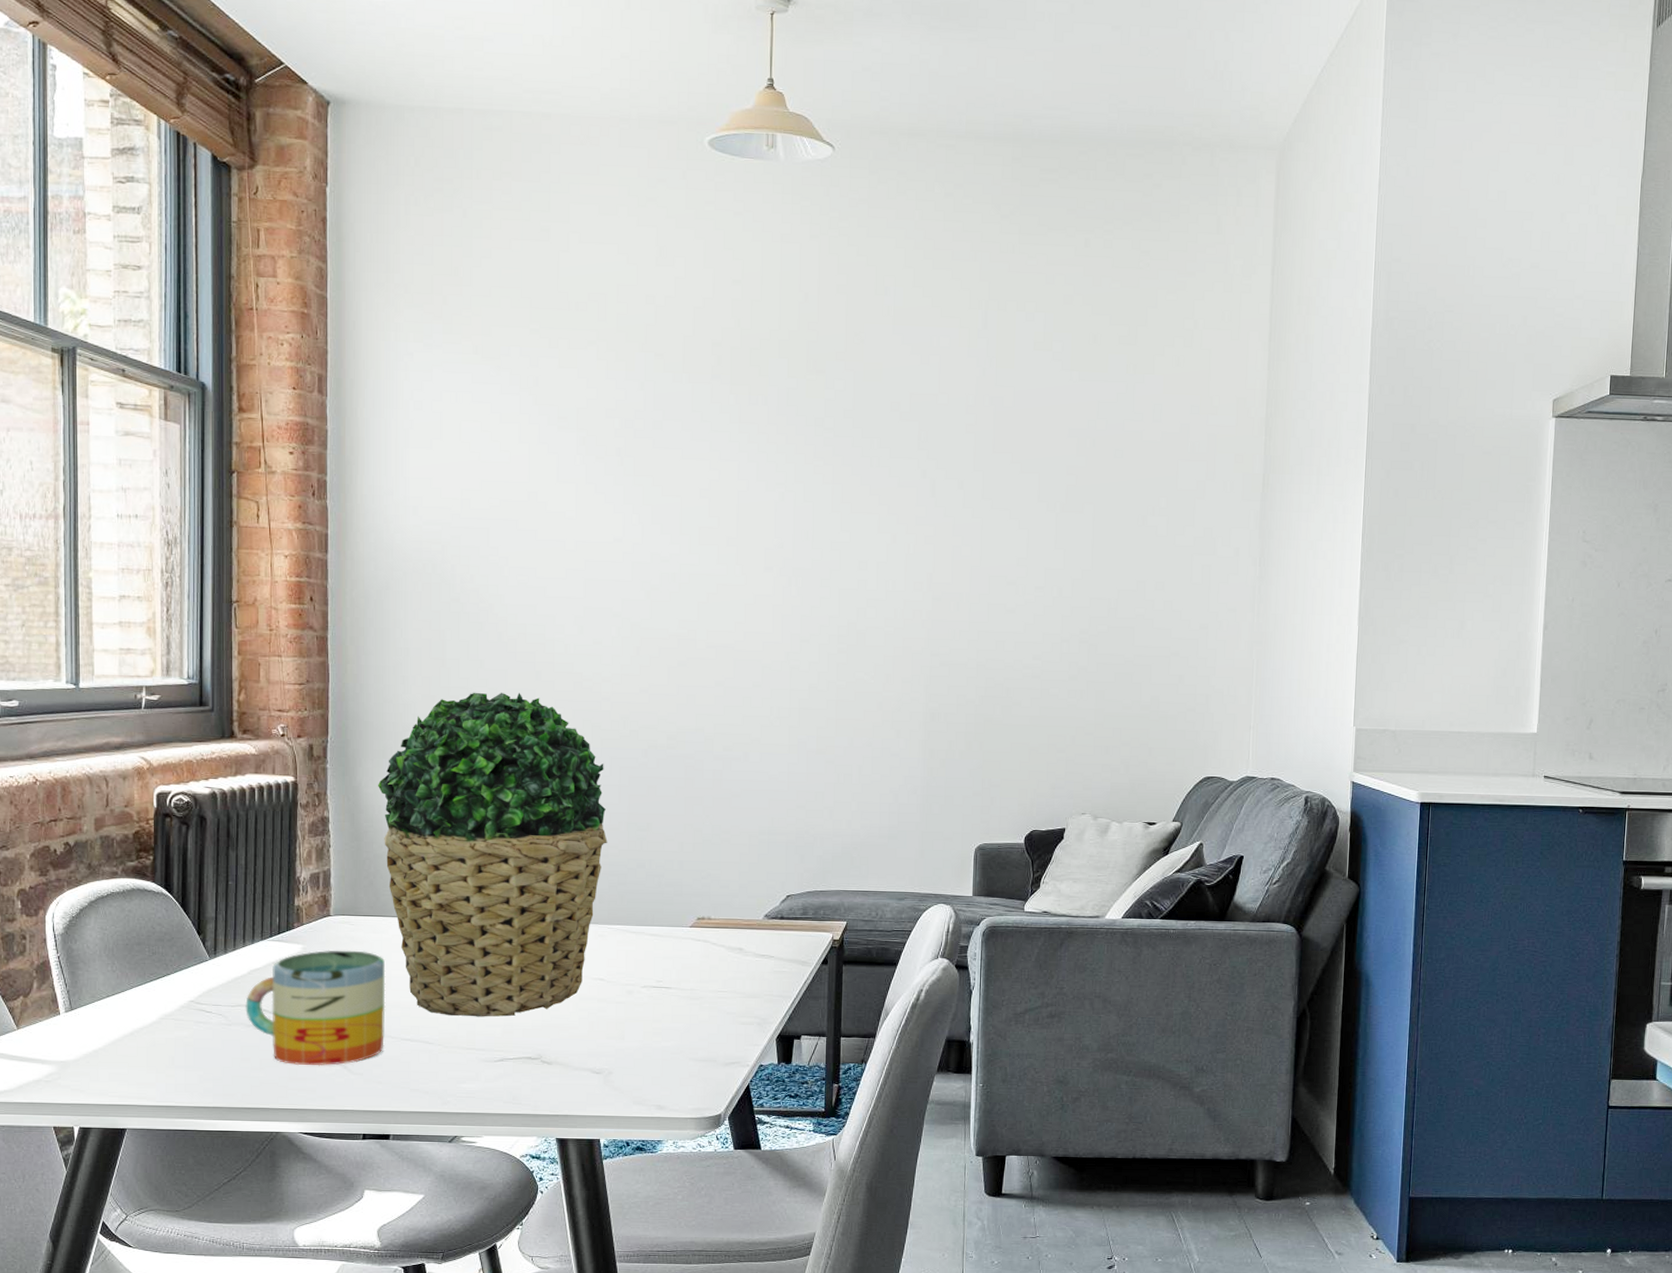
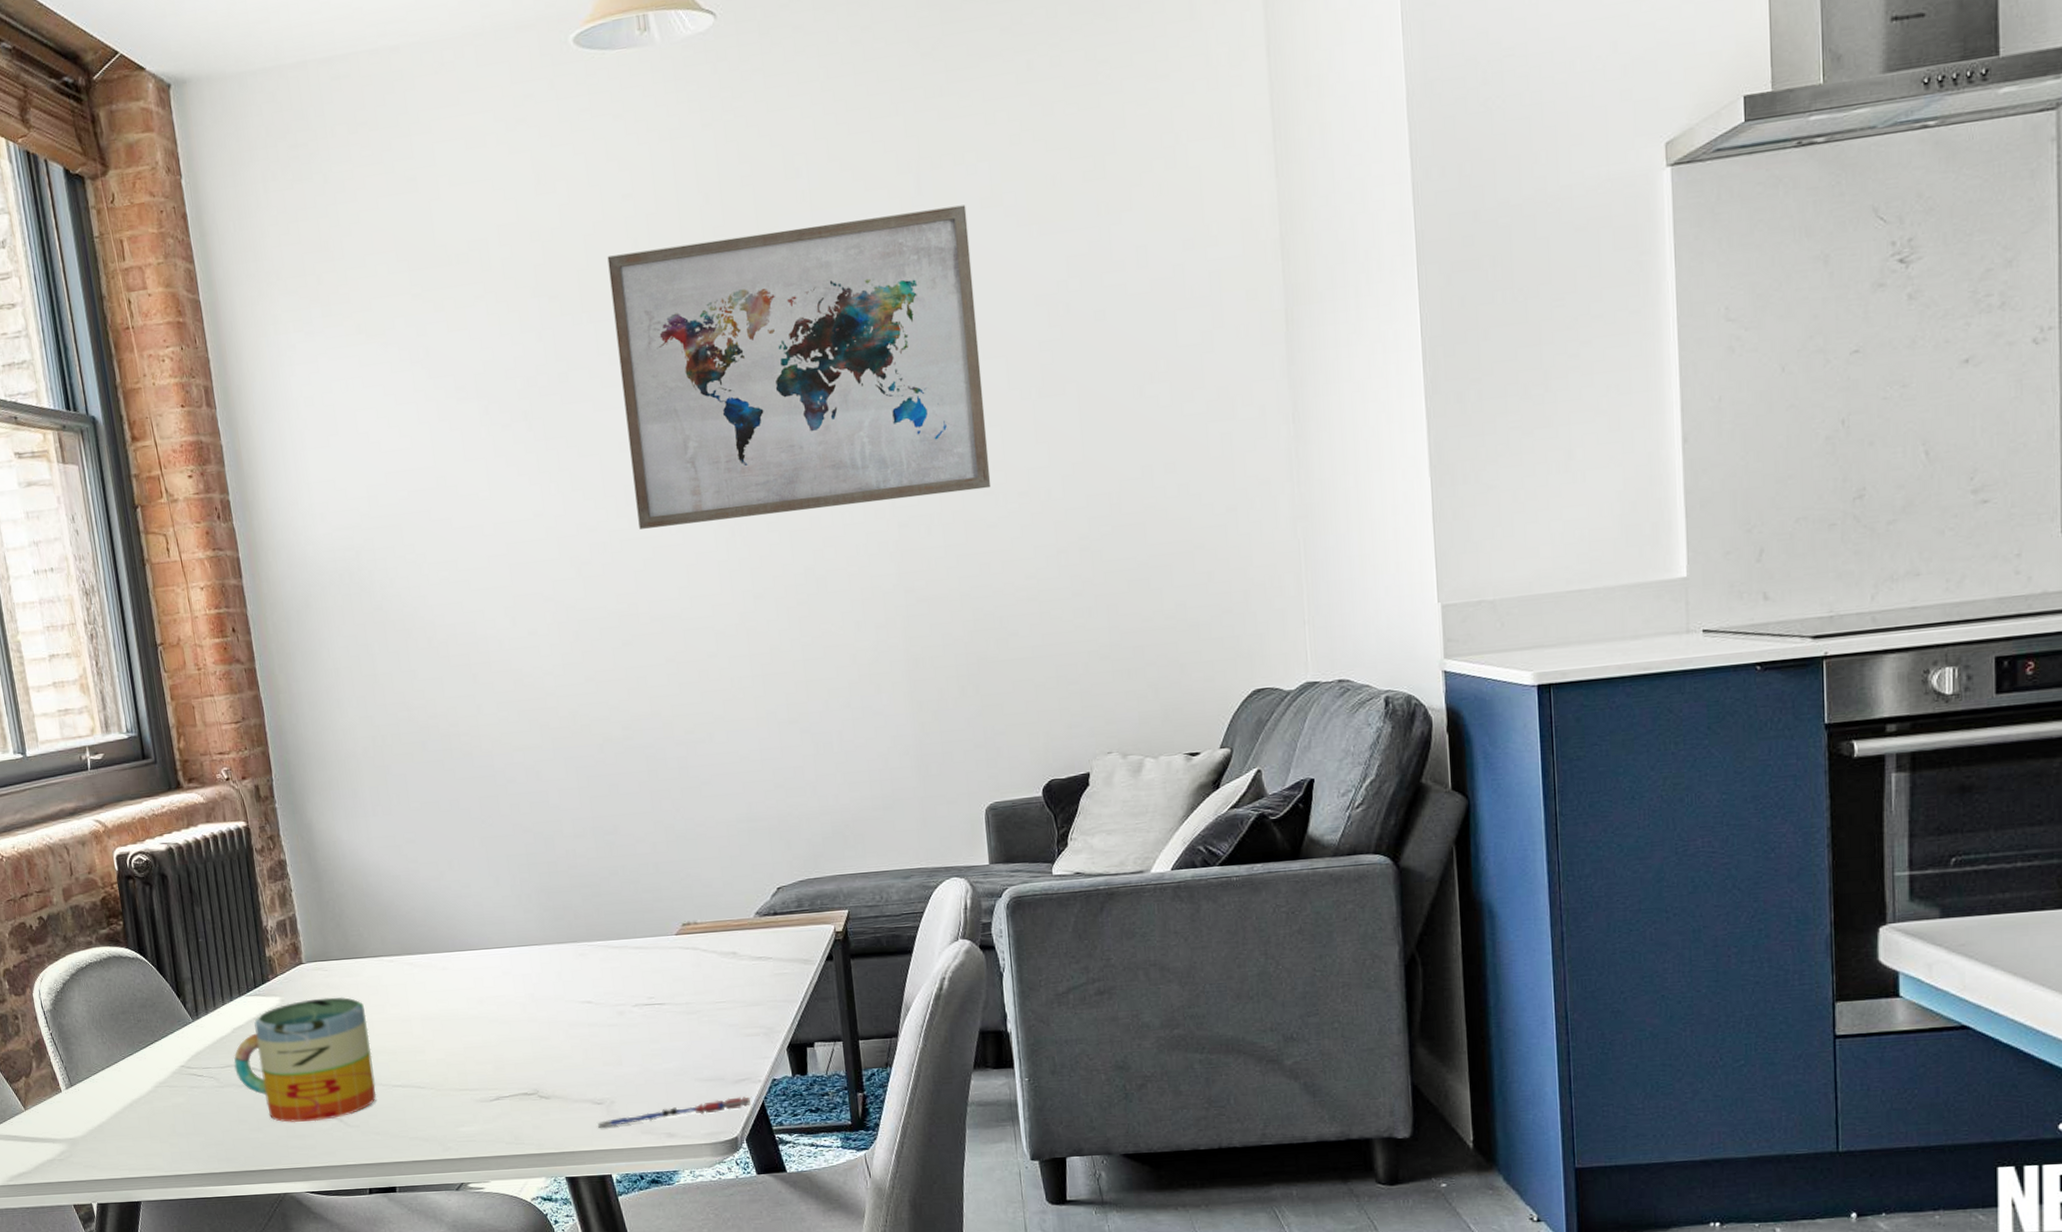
potted plant: present [377,692,608,1017] -> none [328,700,575,1057]
pen: none [594,1078,738,1096] -> present [598,1097,751,1128]
wall art: none [707,329,1022,579] -> present [607,204,992,529]

